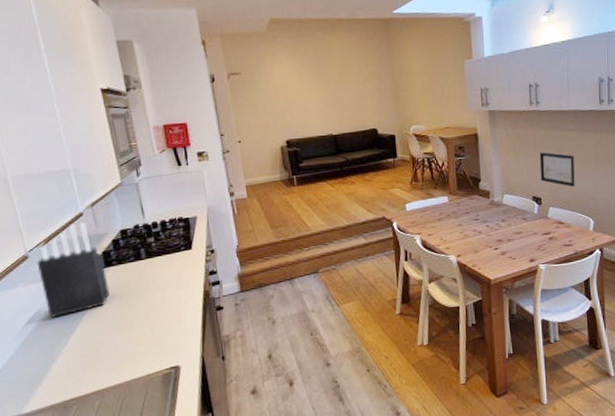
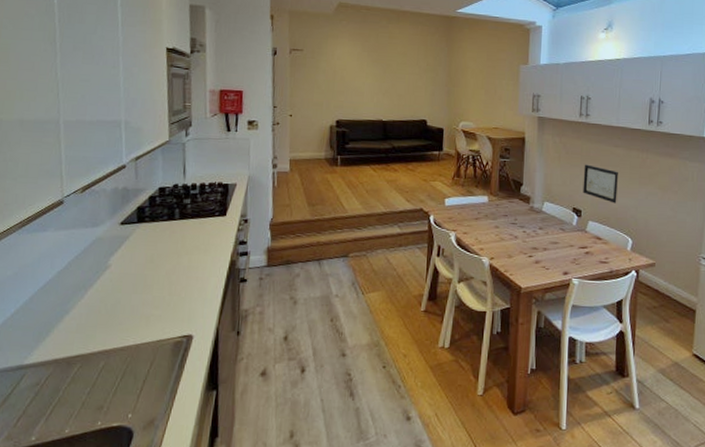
knife block: present [36,222,109,318] -> none [70,175,137,268]

